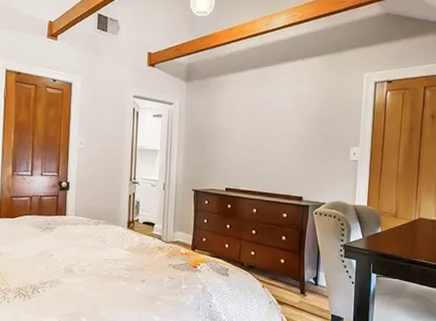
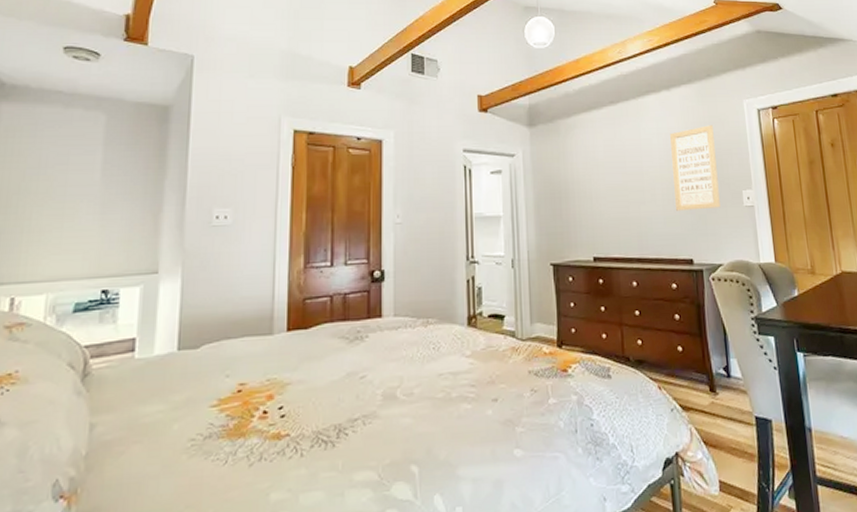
wall art: none [295,92,335,160] -> present [670,125,720,211]

